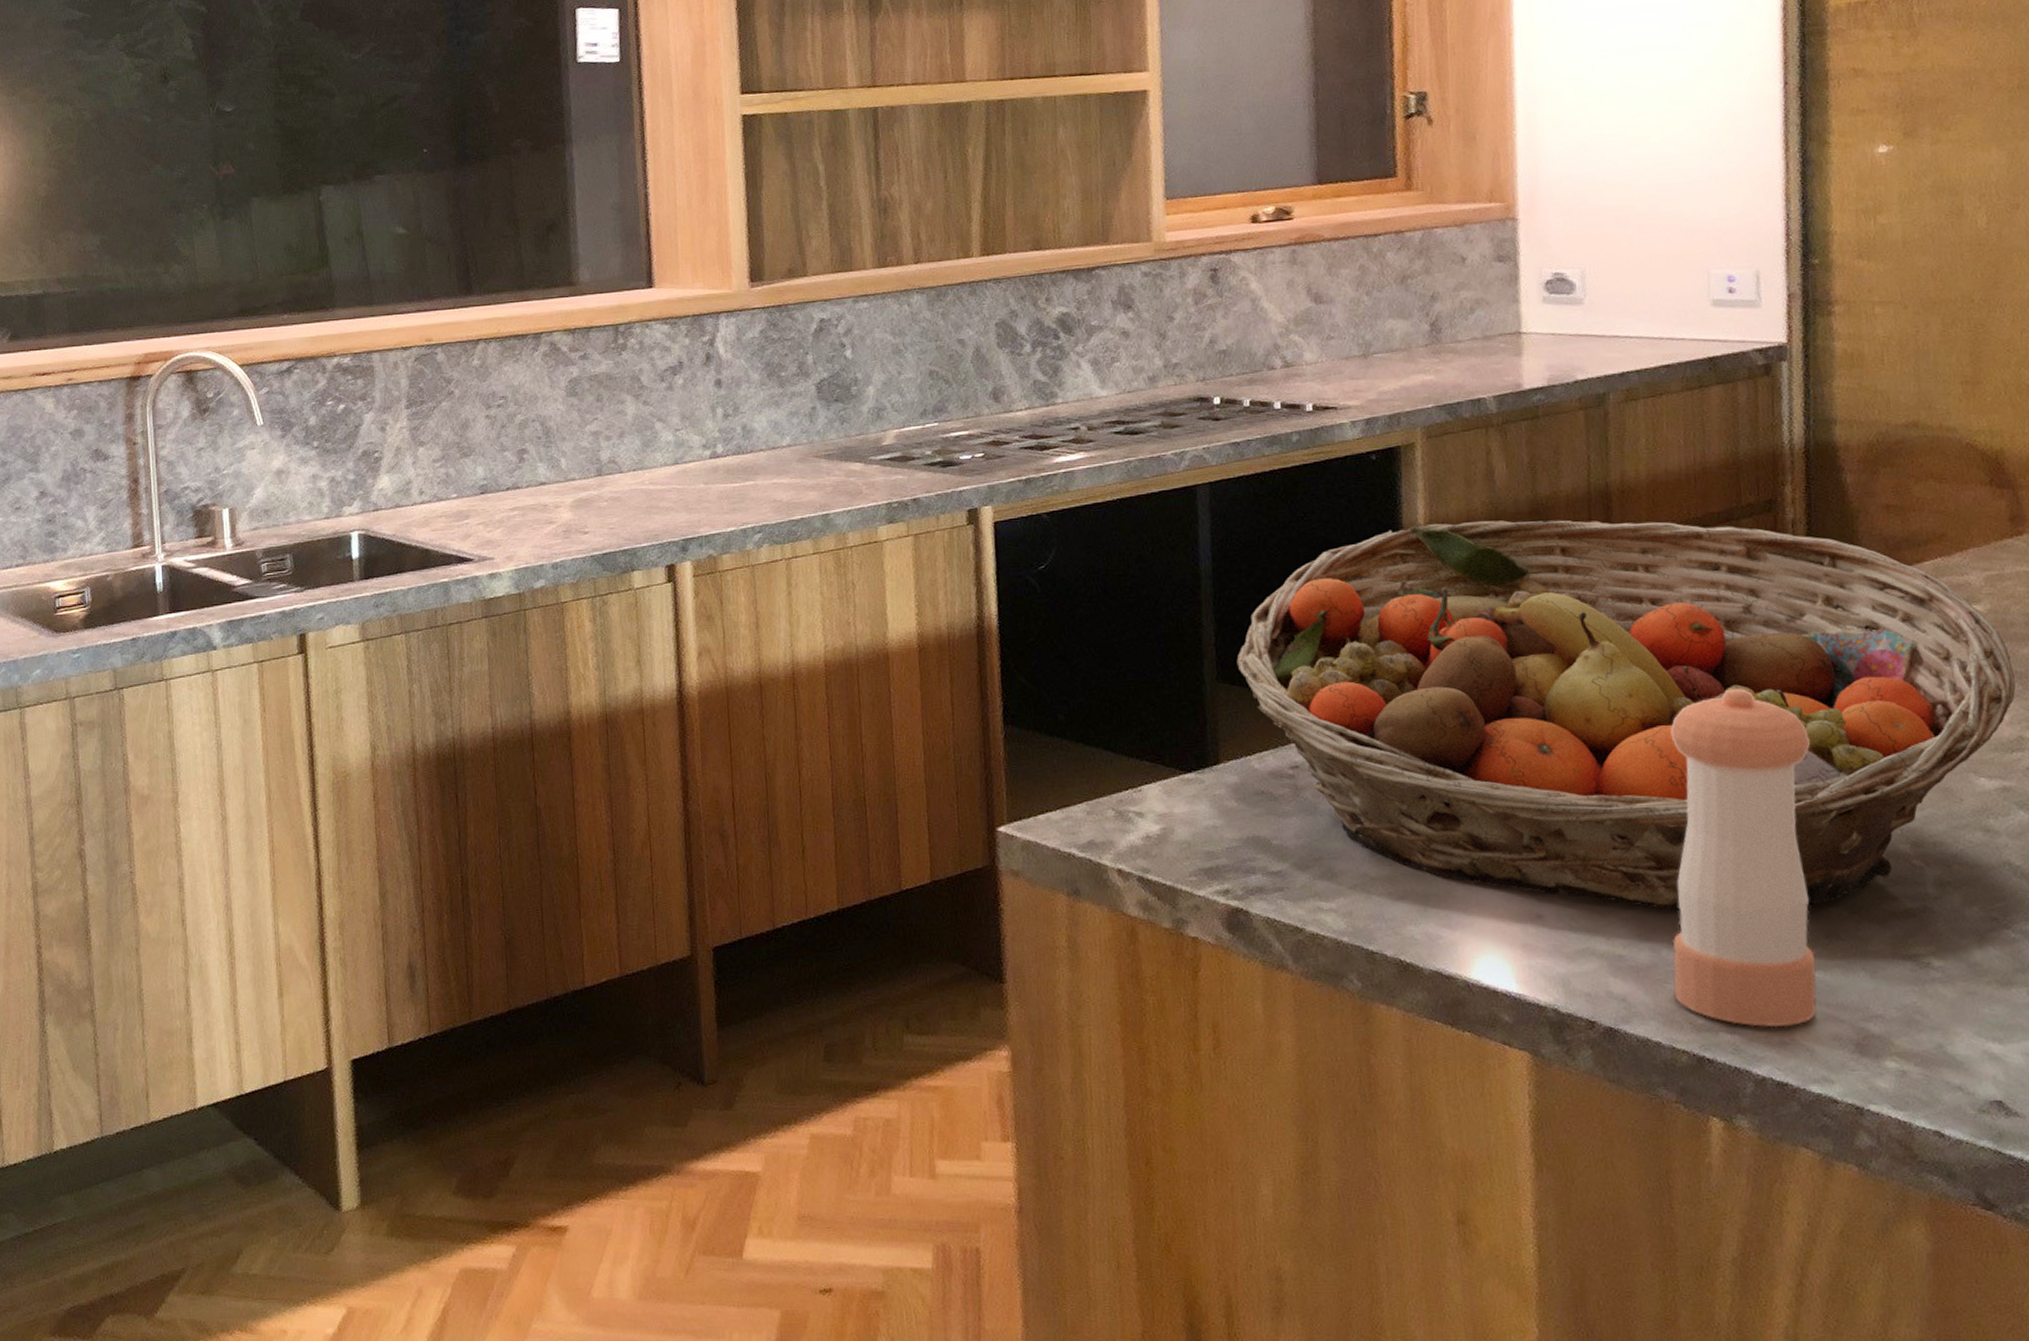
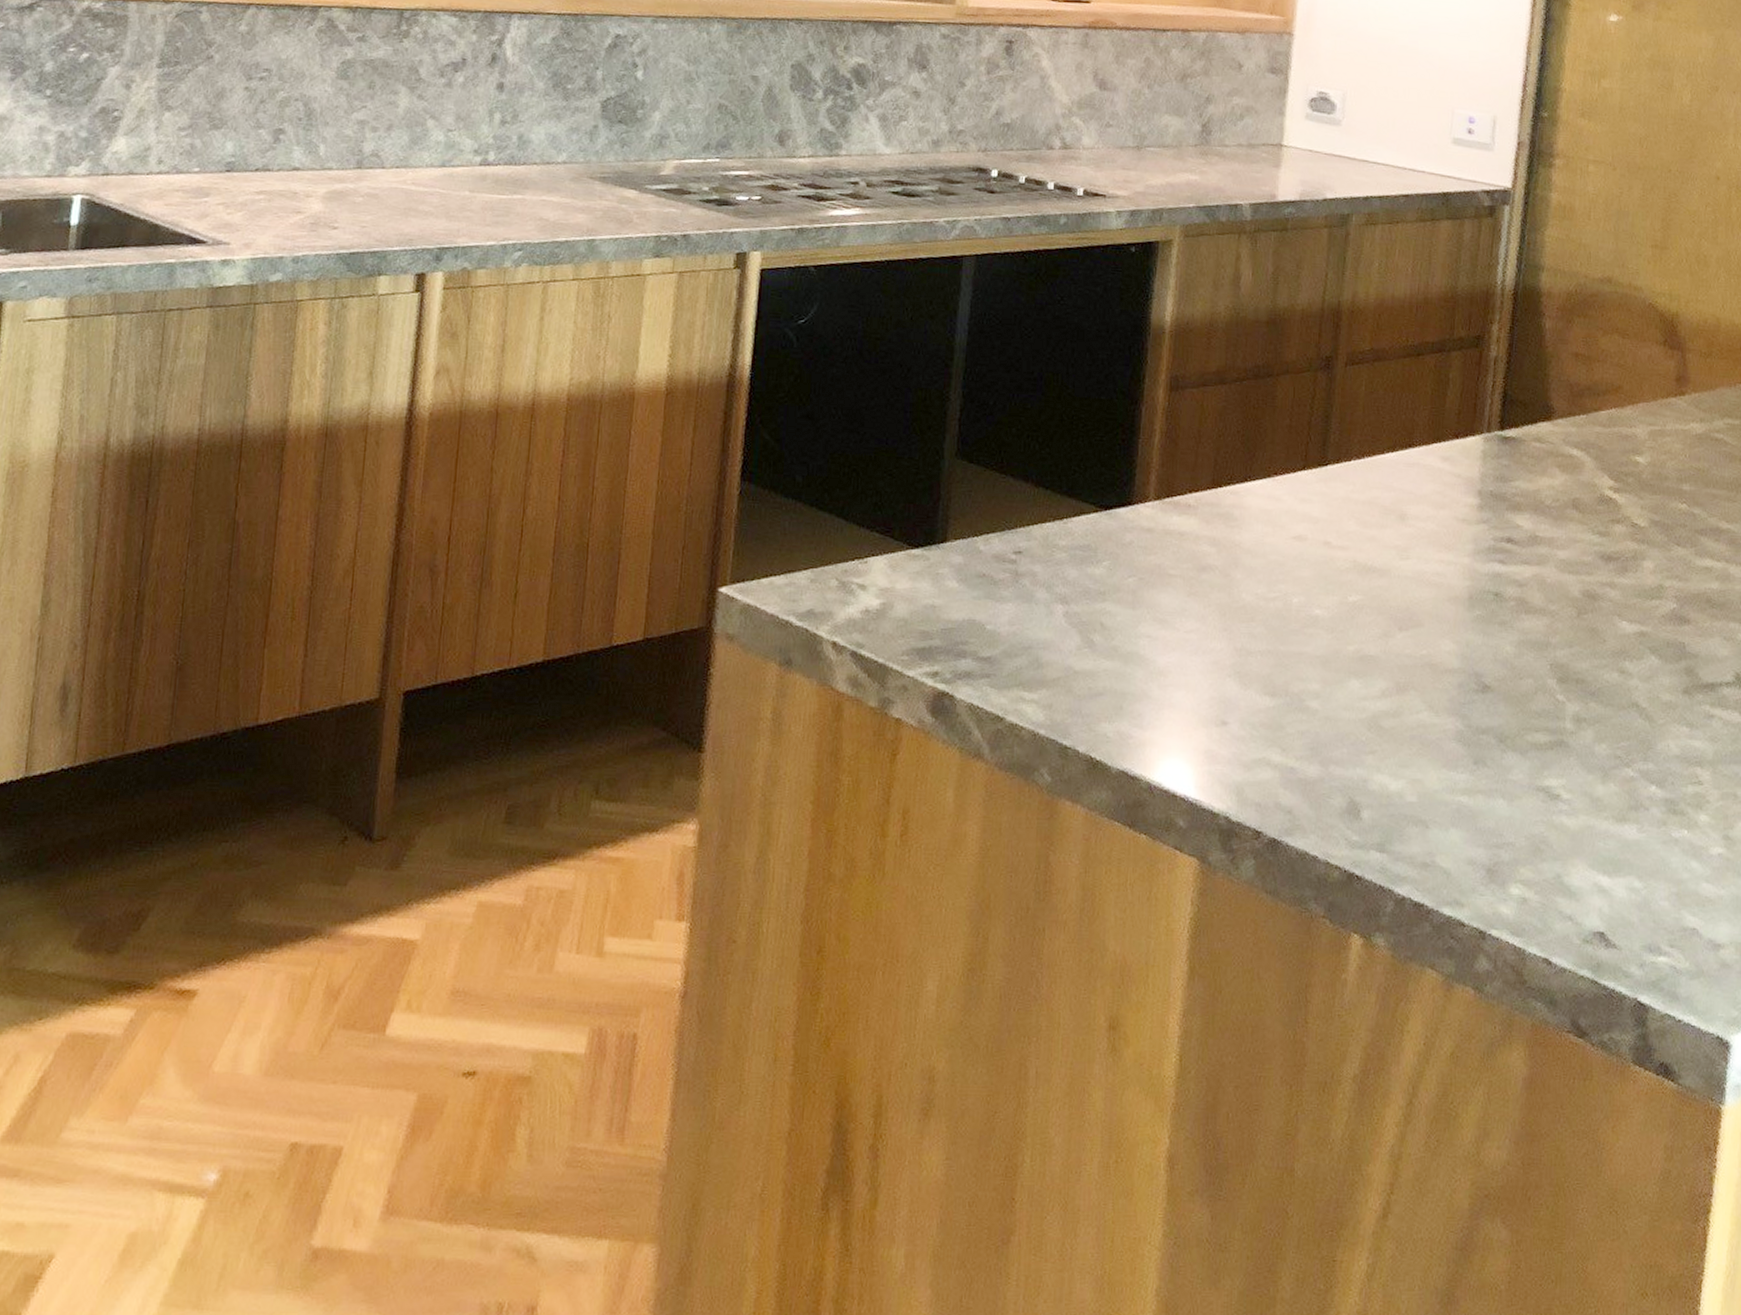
fruit basket: present [1236,520,2016,910] -> none [977,321,1662,731]
pepper shaker: present [1670,688,1817,1028] -> none [1335,515,1483,849]

